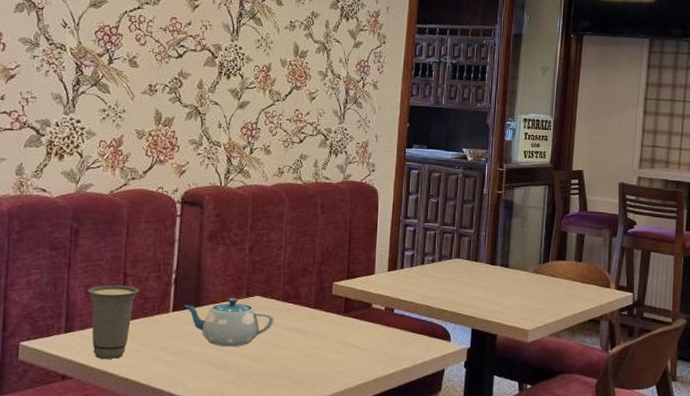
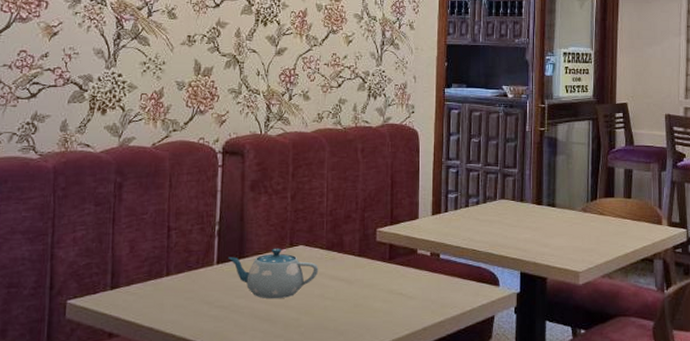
cup: present [87,285,140,359] -> none [132,238,183,315]

